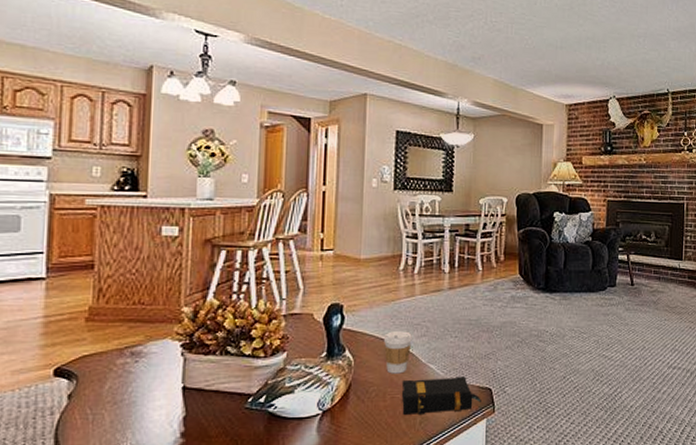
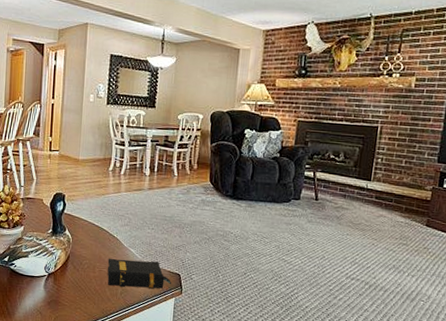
coffee cup: present [384,331,412,374] -> none [95,219,117,253]

